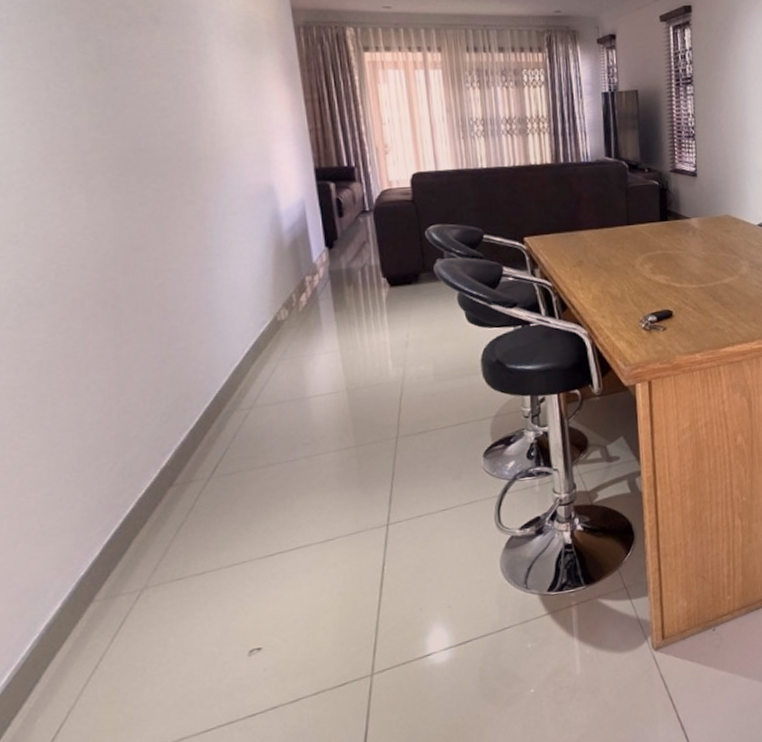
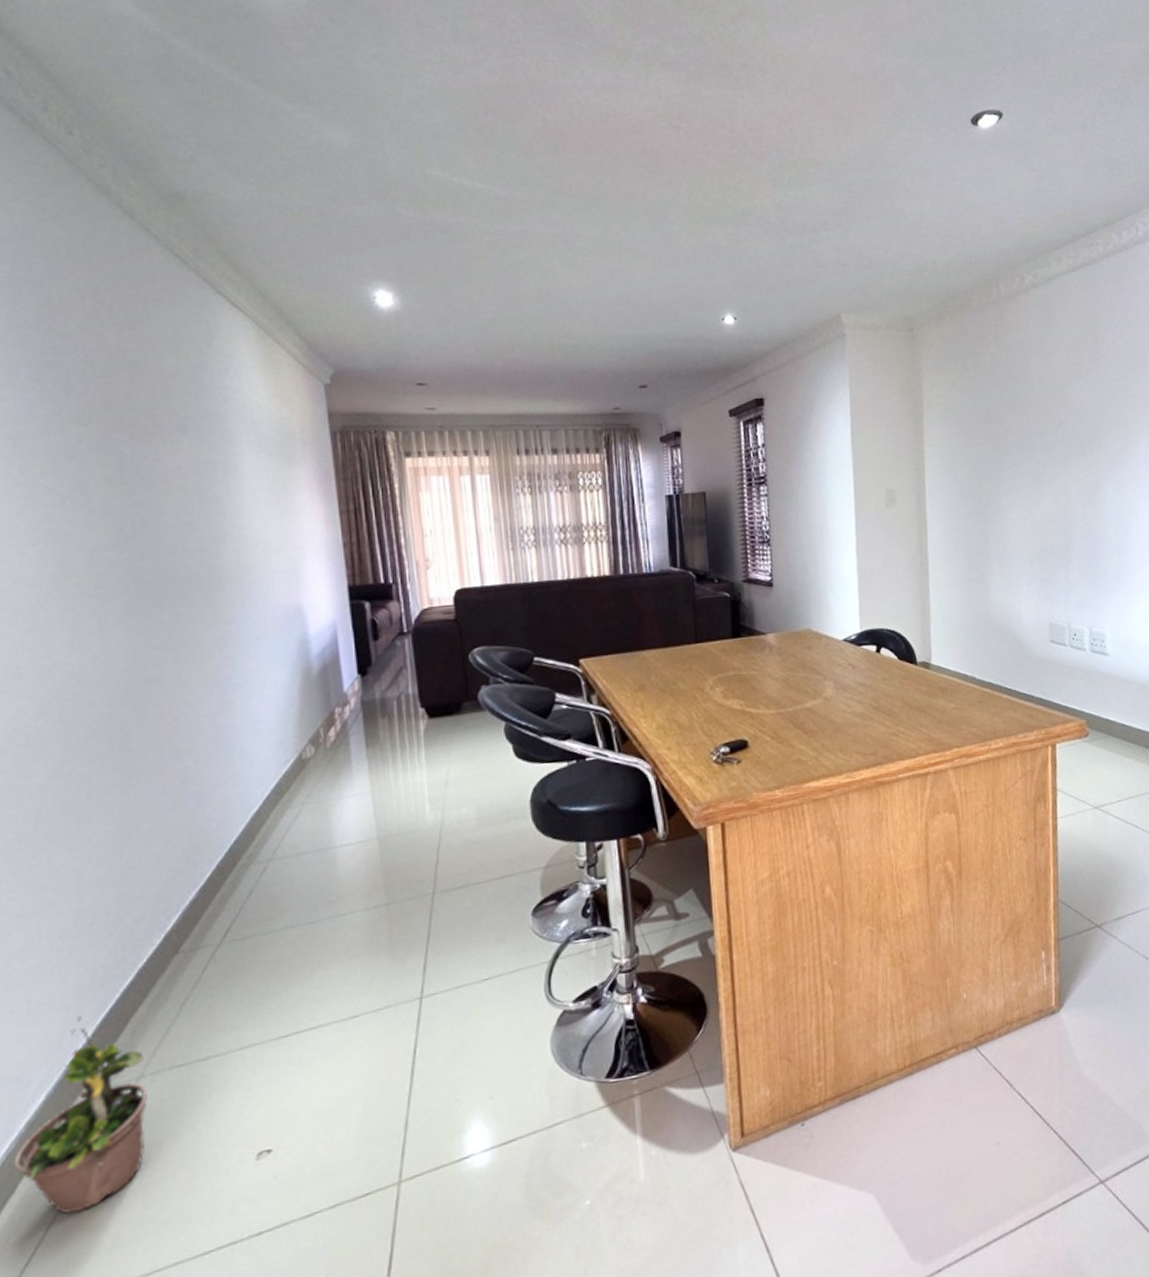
potted plant: none [37,537,151,699] -> present [13,1015,147,1214]

